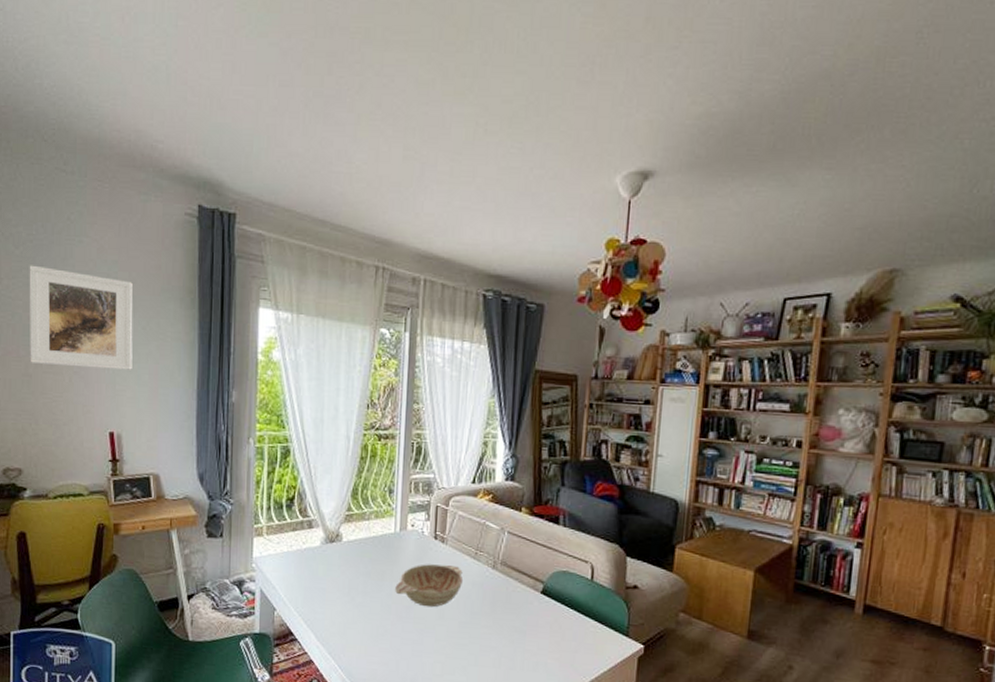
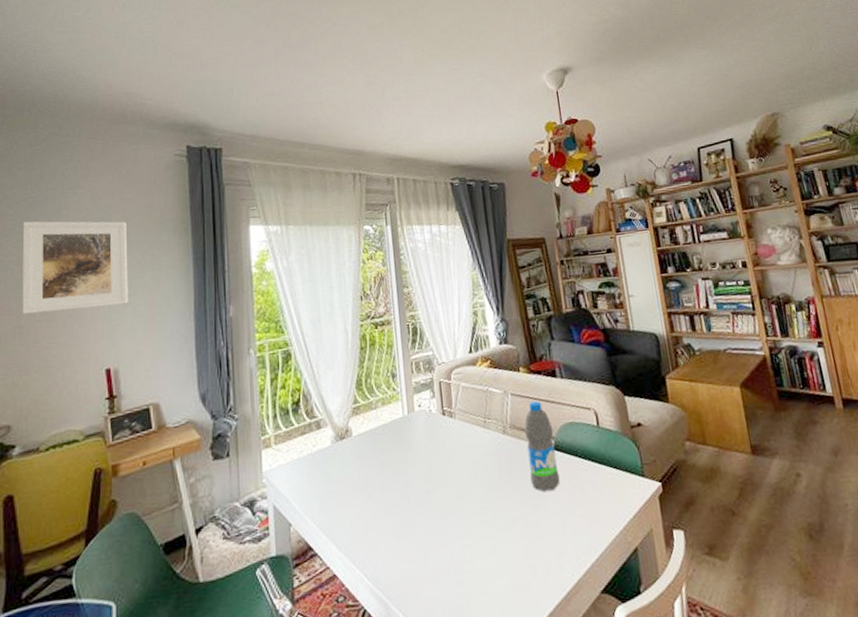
decorative bowl: present [395,564,464,608] -> none [411,439,478,489]
water bottle: none [511,543,545,630] -> present [524,401,560,492]

